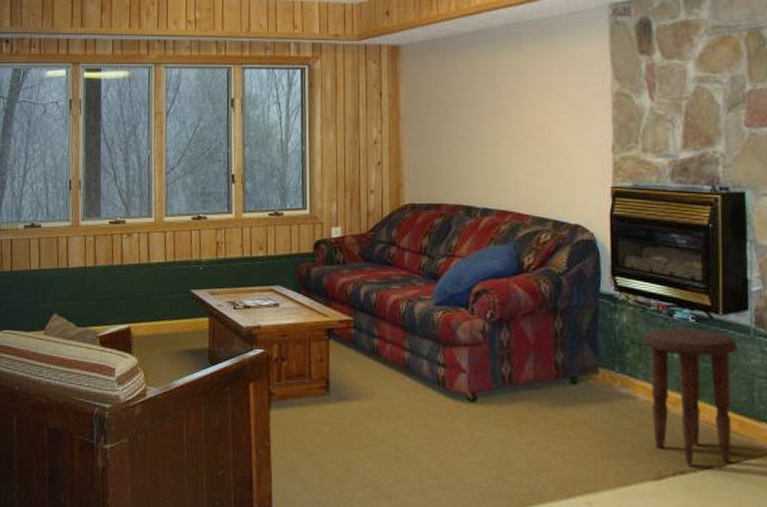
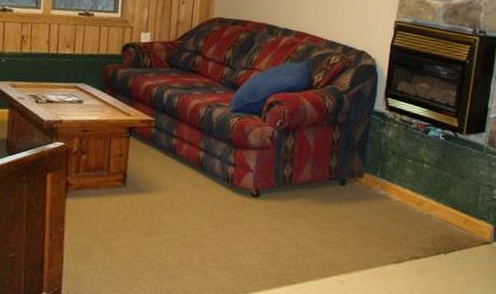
side table: present [643,327,738,466] -> none [399,142,473,253]

